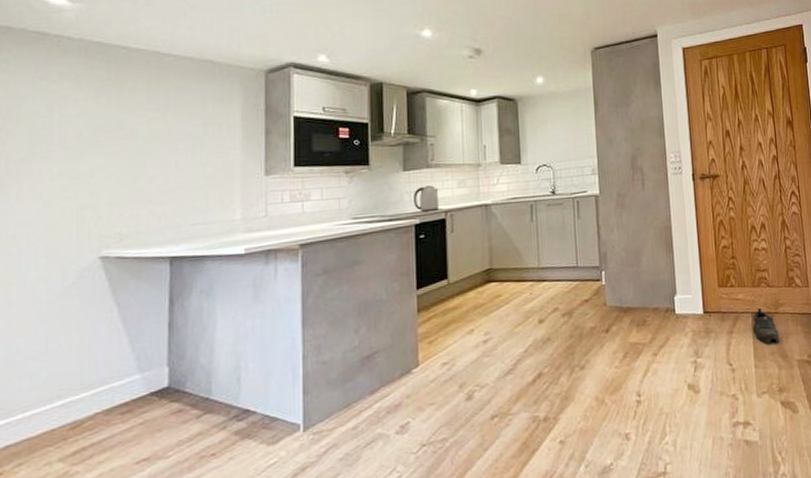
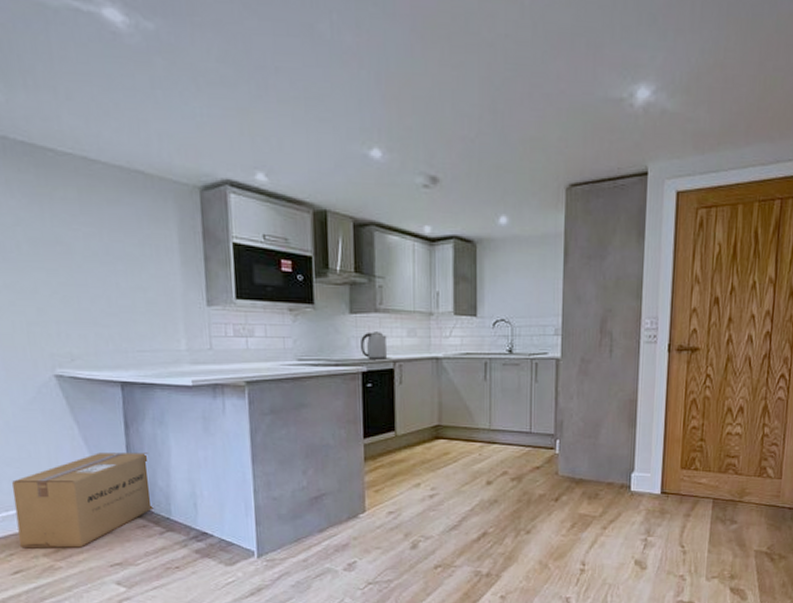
box: none [33,328,194,455] -> present [12,453,155,549]
shoe: present [753,307,780,345] -> none [712,494,740,532]

